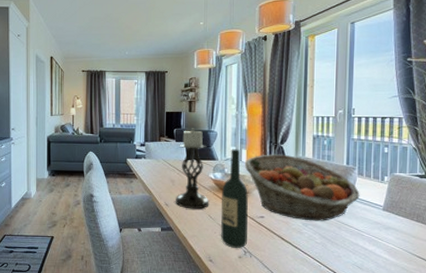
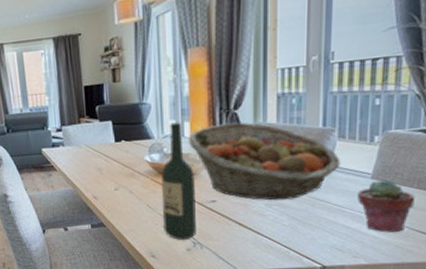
candle holder: present [176,128,209,209] -> none [104,102,147,200]
potted succulent: none [373,212,415,256] -> present [358,179,415,232]

